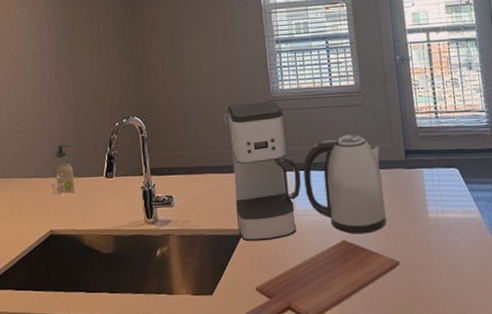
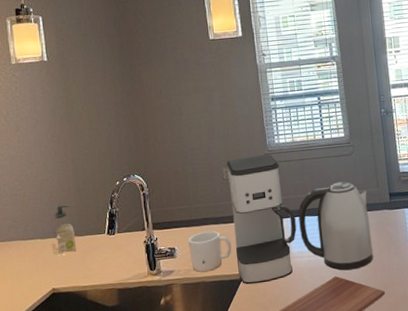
mug: none [186,180,232,225] -> present [188,230,232,273]

